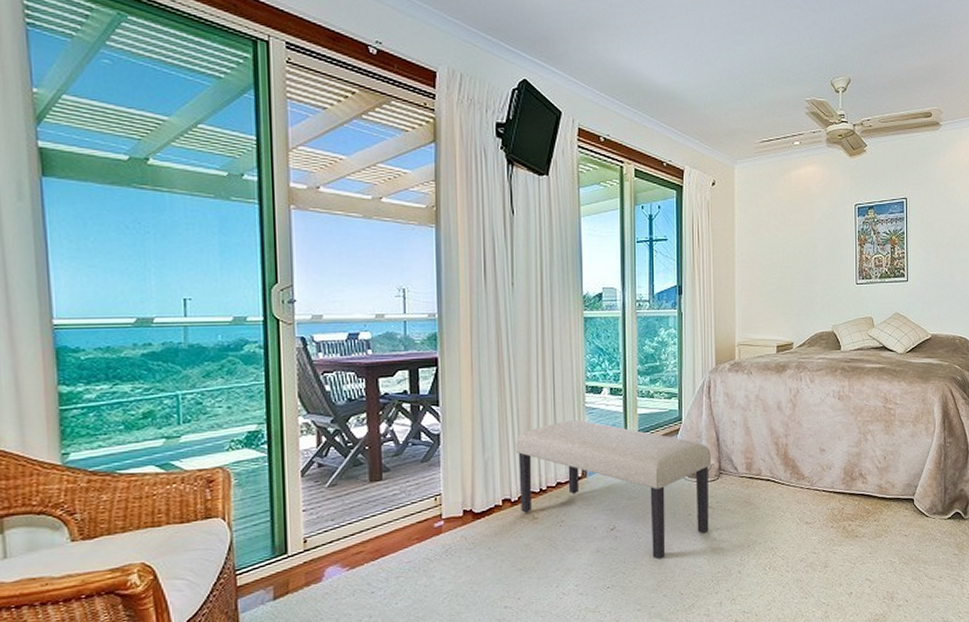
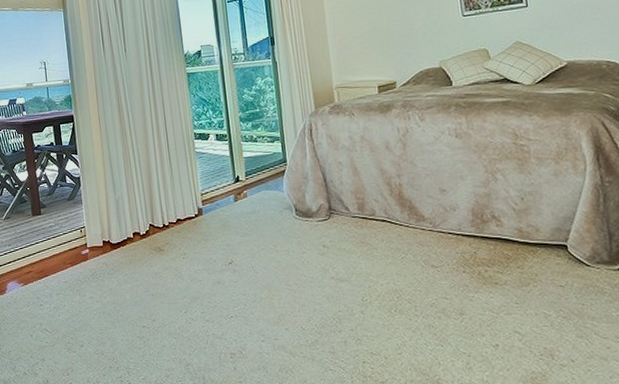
bench: present [515,420,712,559] -> none [139,163,325,294]

